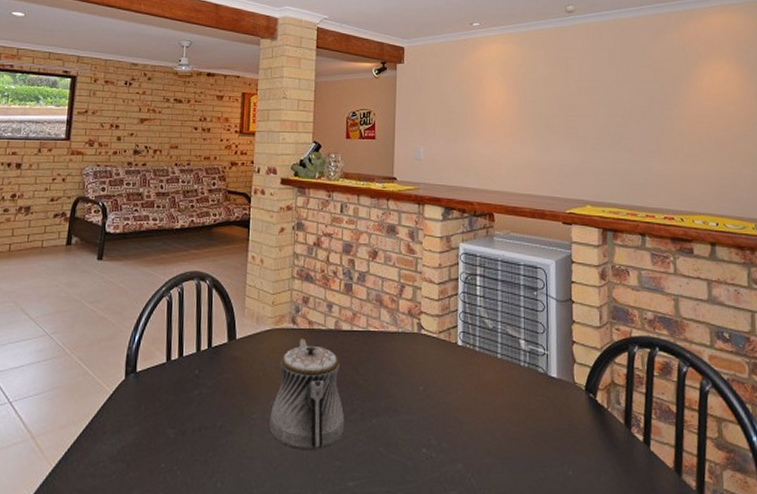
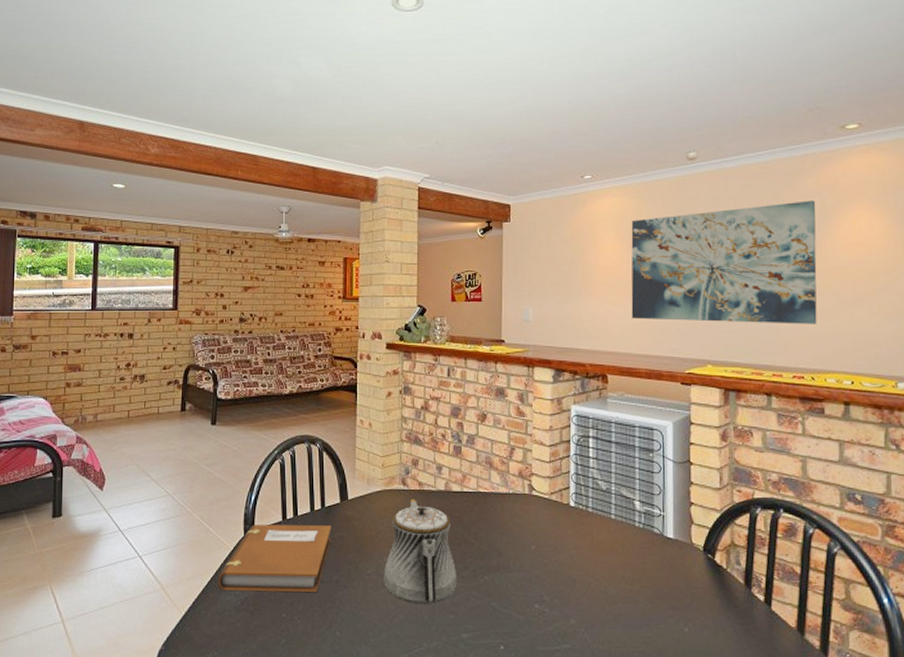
notebook: none [93,366,218,439] -> present [218,524,331,592]
wall art: none [516,54,684,168] -> present [631,200,817,324]

